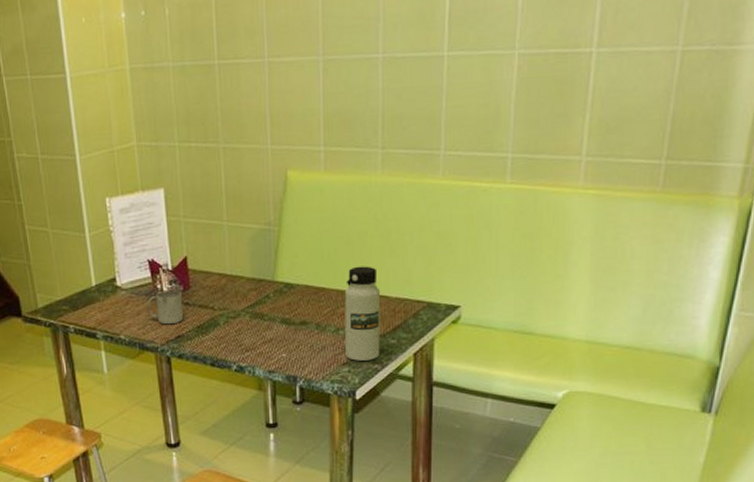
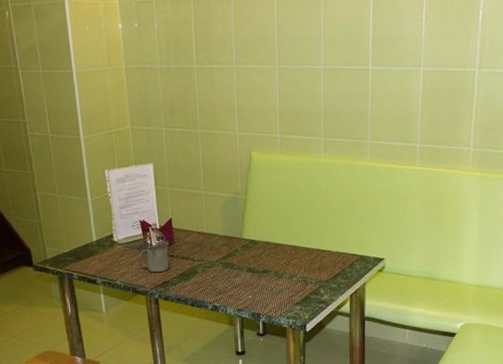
water bottle: present [344,266,381,361] -> none [296,227,325,301]

